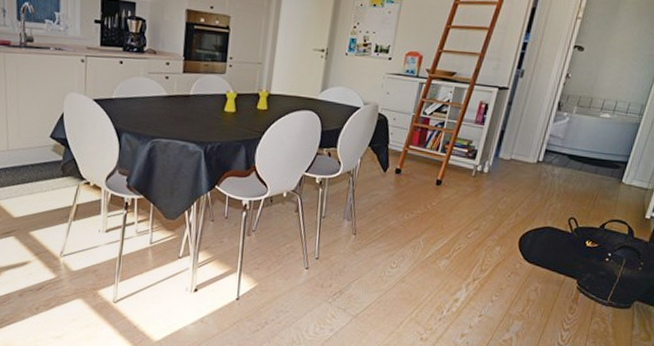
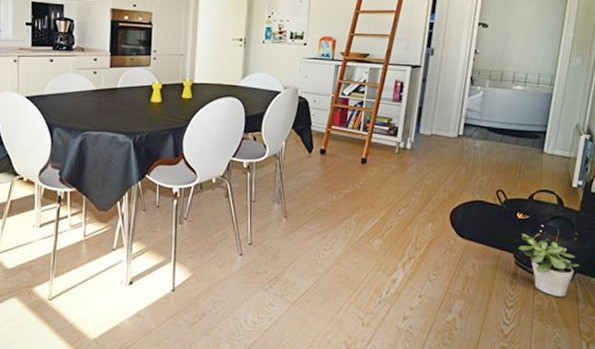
potted plant: none [582,261,639,322] -> present [518,233,579,297]

